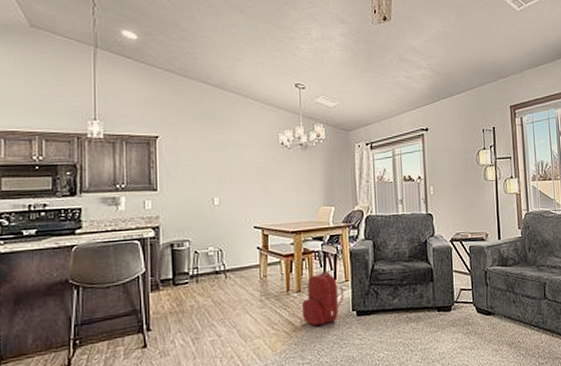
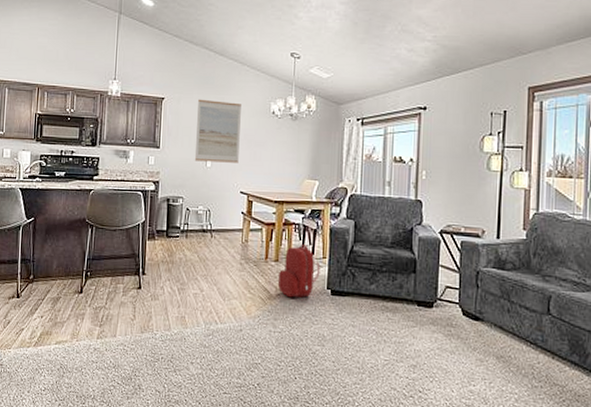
wall art: none [199,135,249,201] -> present [194,99,241,163]

